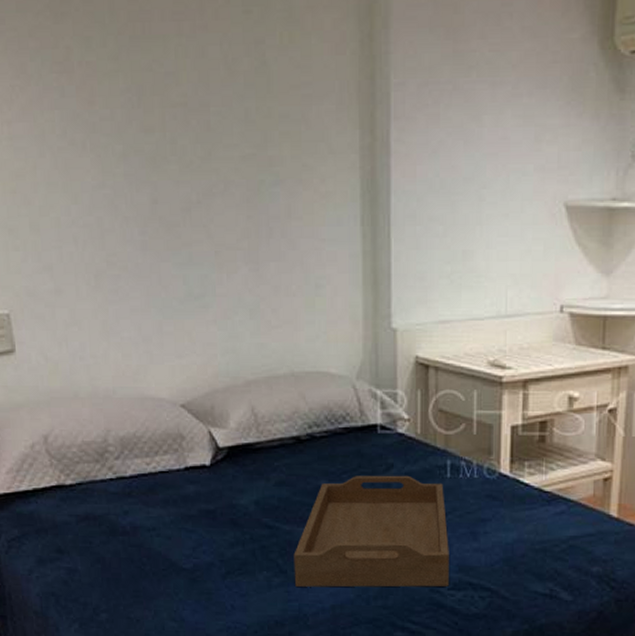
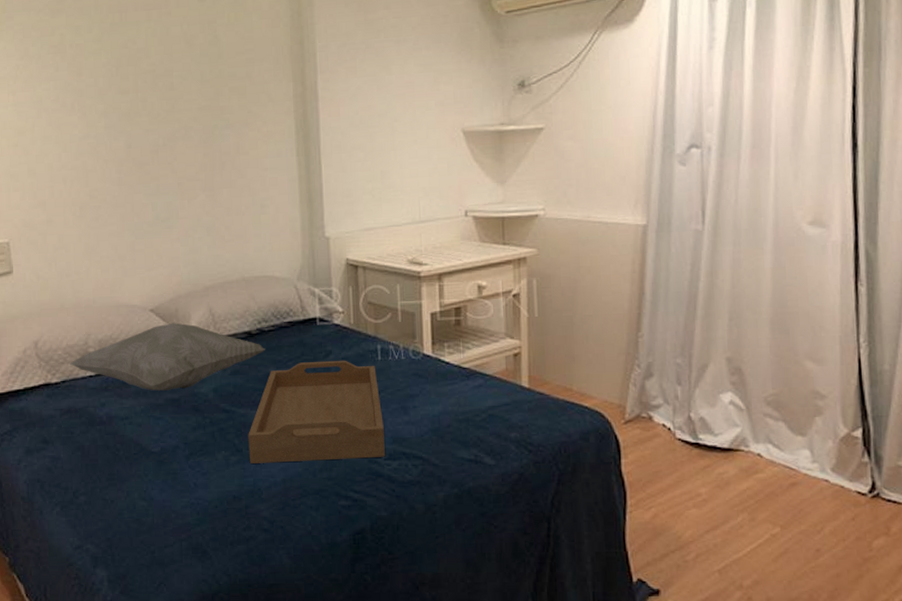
decorative pillow: none [86,422,316,500] -> present [70,323,265,391]

